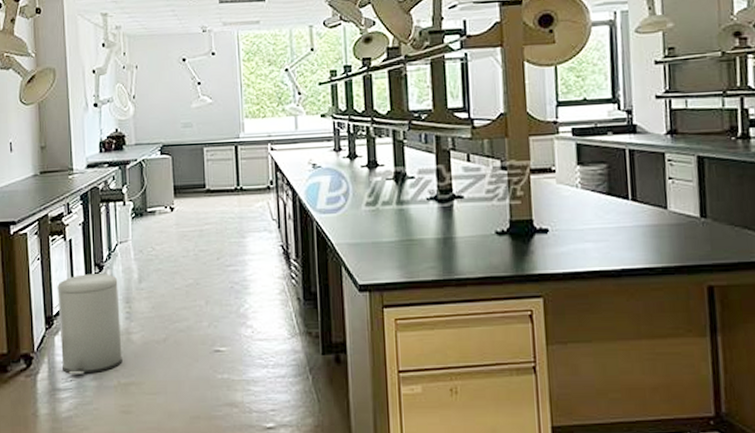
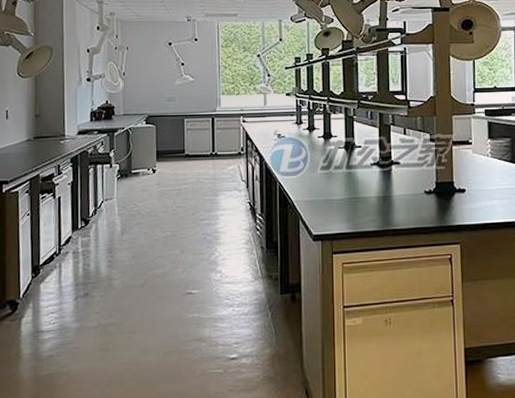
pedal bin: present [57,273,122,374] -> none [45,227,103,317]

